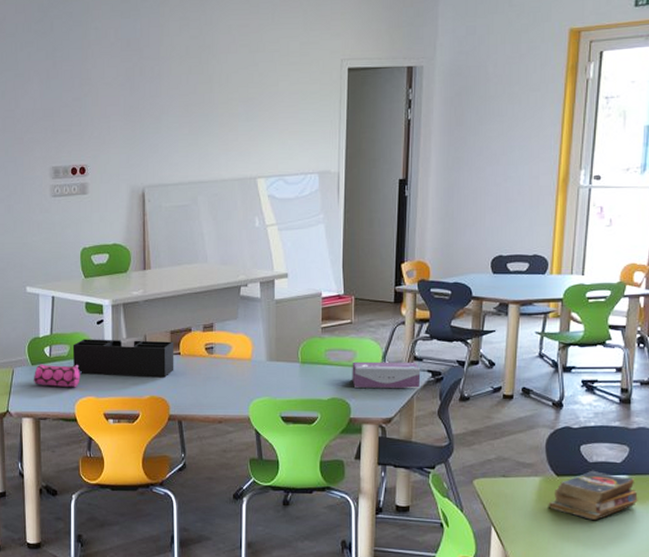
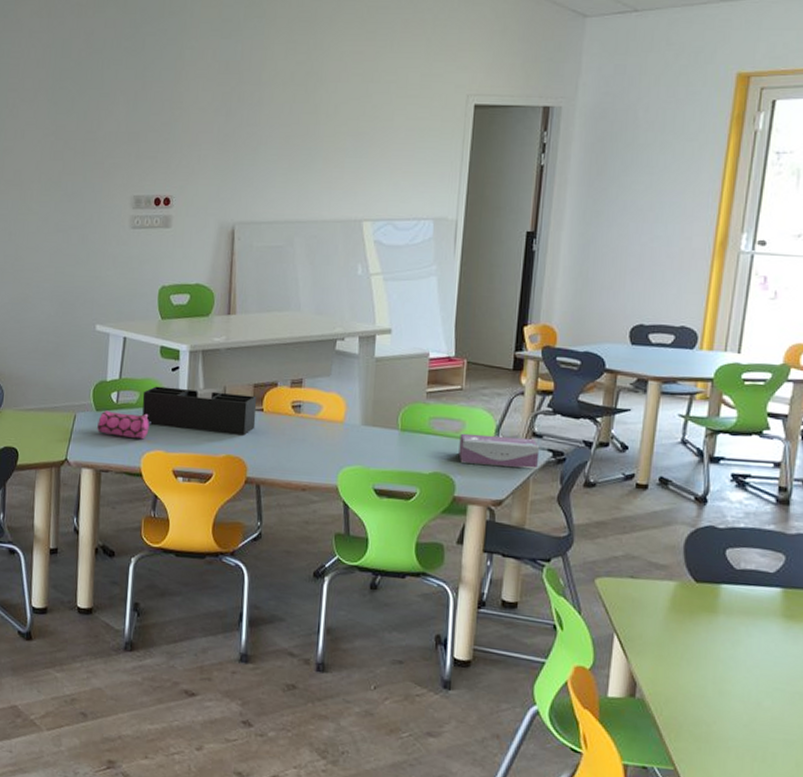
books: present [548,470,638,520] -> none [683,578,794,637]

